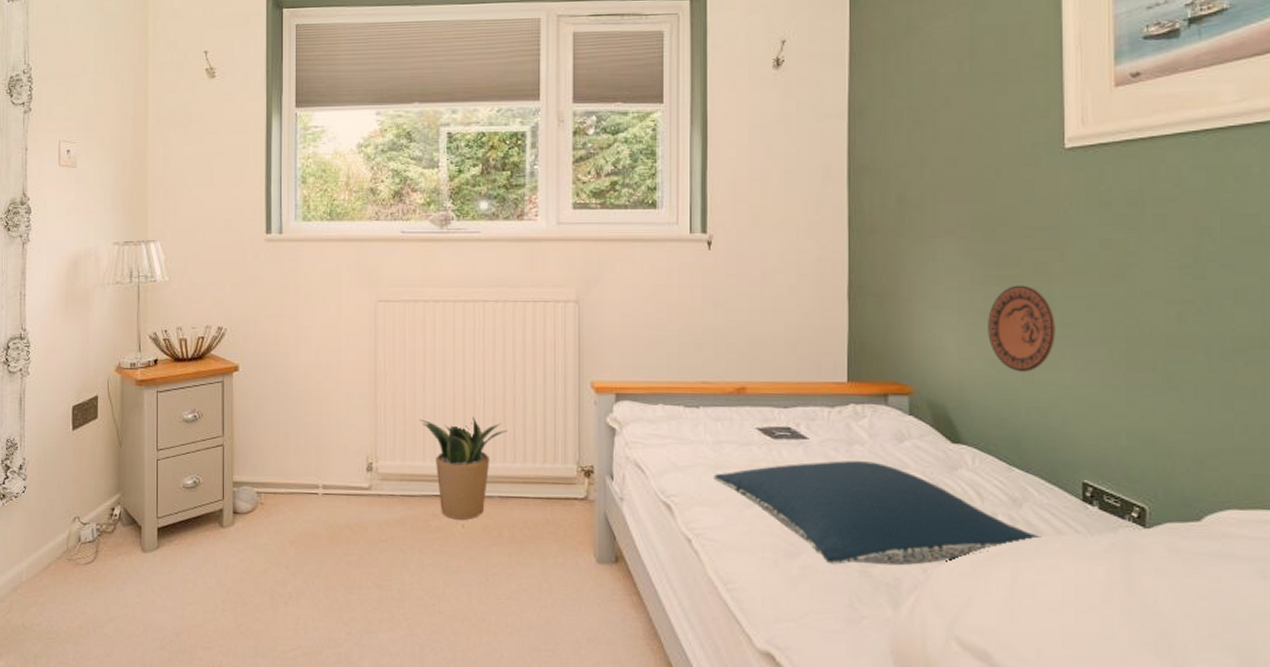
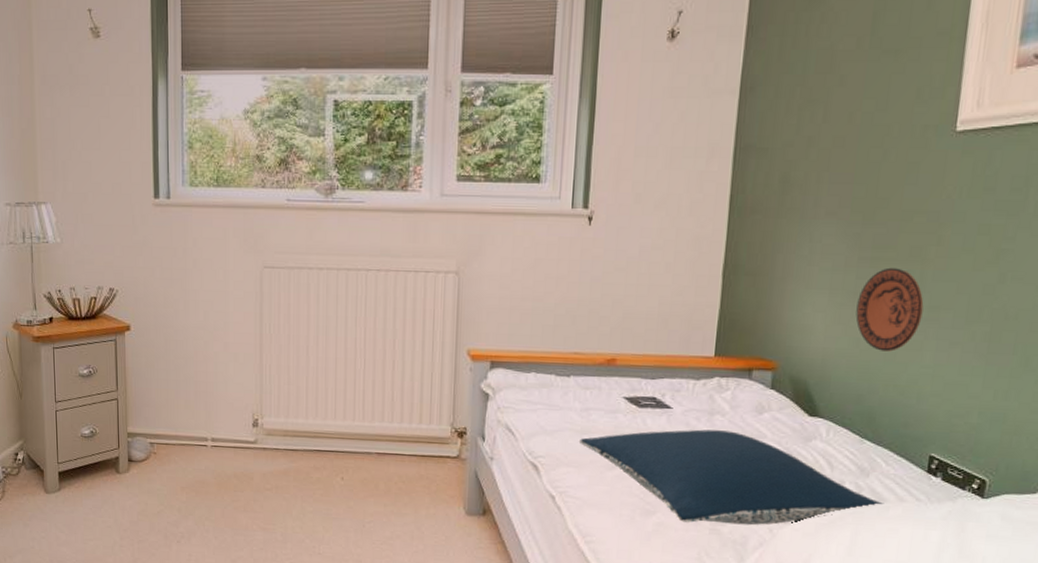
potted plant: present [420,416,508,520] -> none [303,379,387,473]

